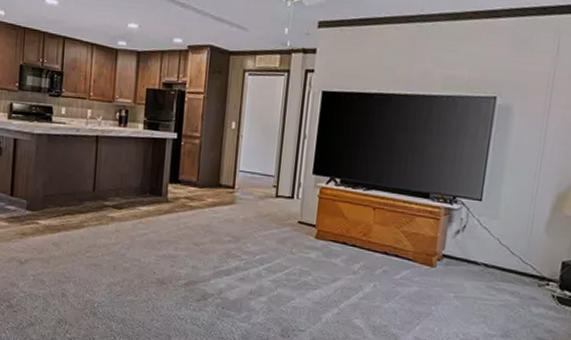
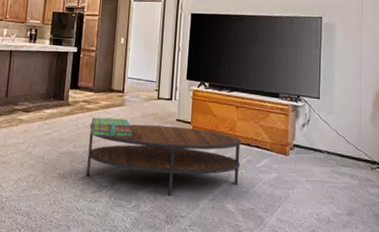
coffee table: none [189,226,377,308] -> present [86,124,241,196]
stack of books: none [192,217,244,241] -> present [89,117,132,137]

